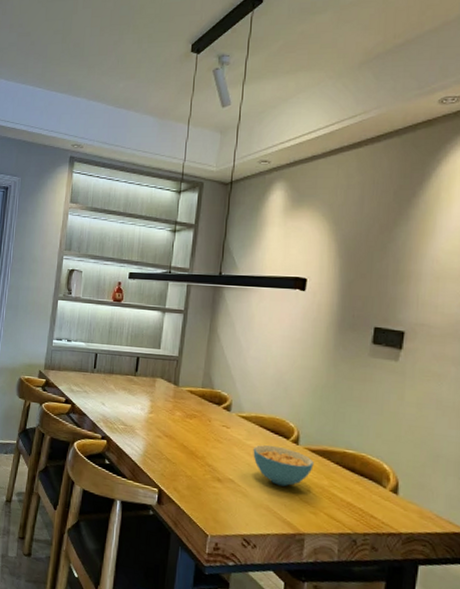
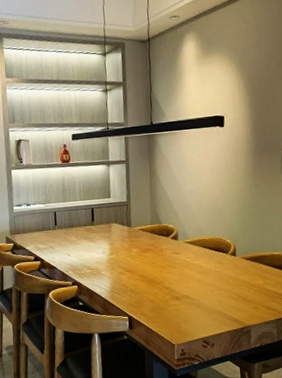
cereal bowl: present [253,445,314,487] -> none [201,261,250,292]

